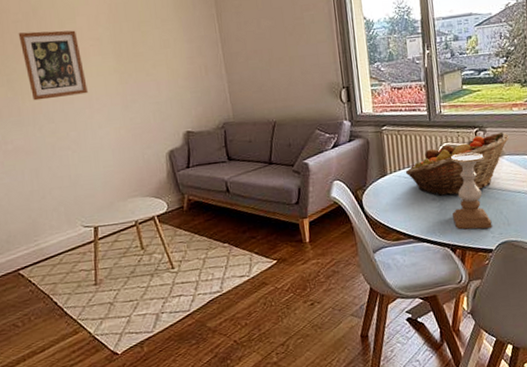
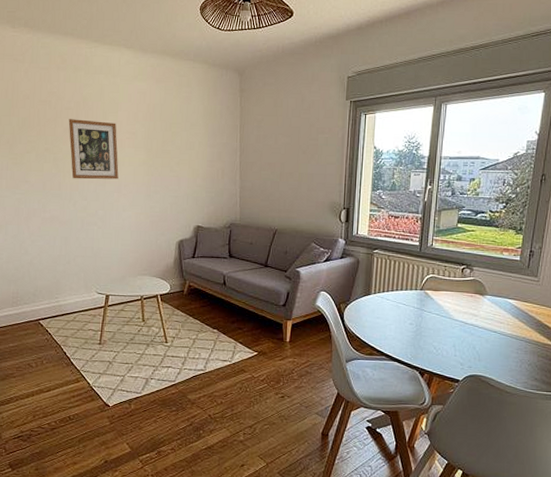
fruit basket: present [405,132,509,197] -> none [388,272,495,324]
candle holder: present [451,152,492,230] -> none [426,286,467,361]

